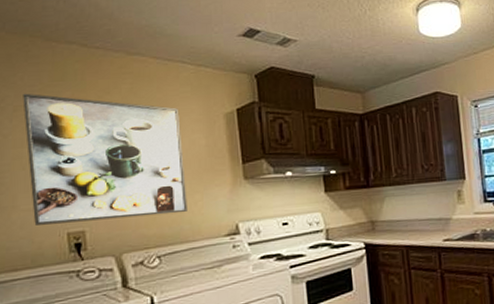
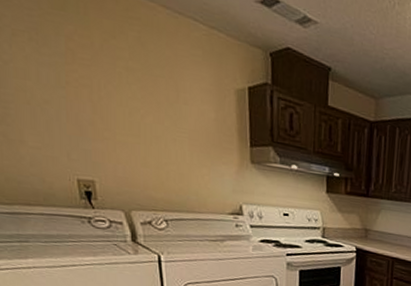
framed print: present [23,93,187,225] -> none [21,15,195,184]

